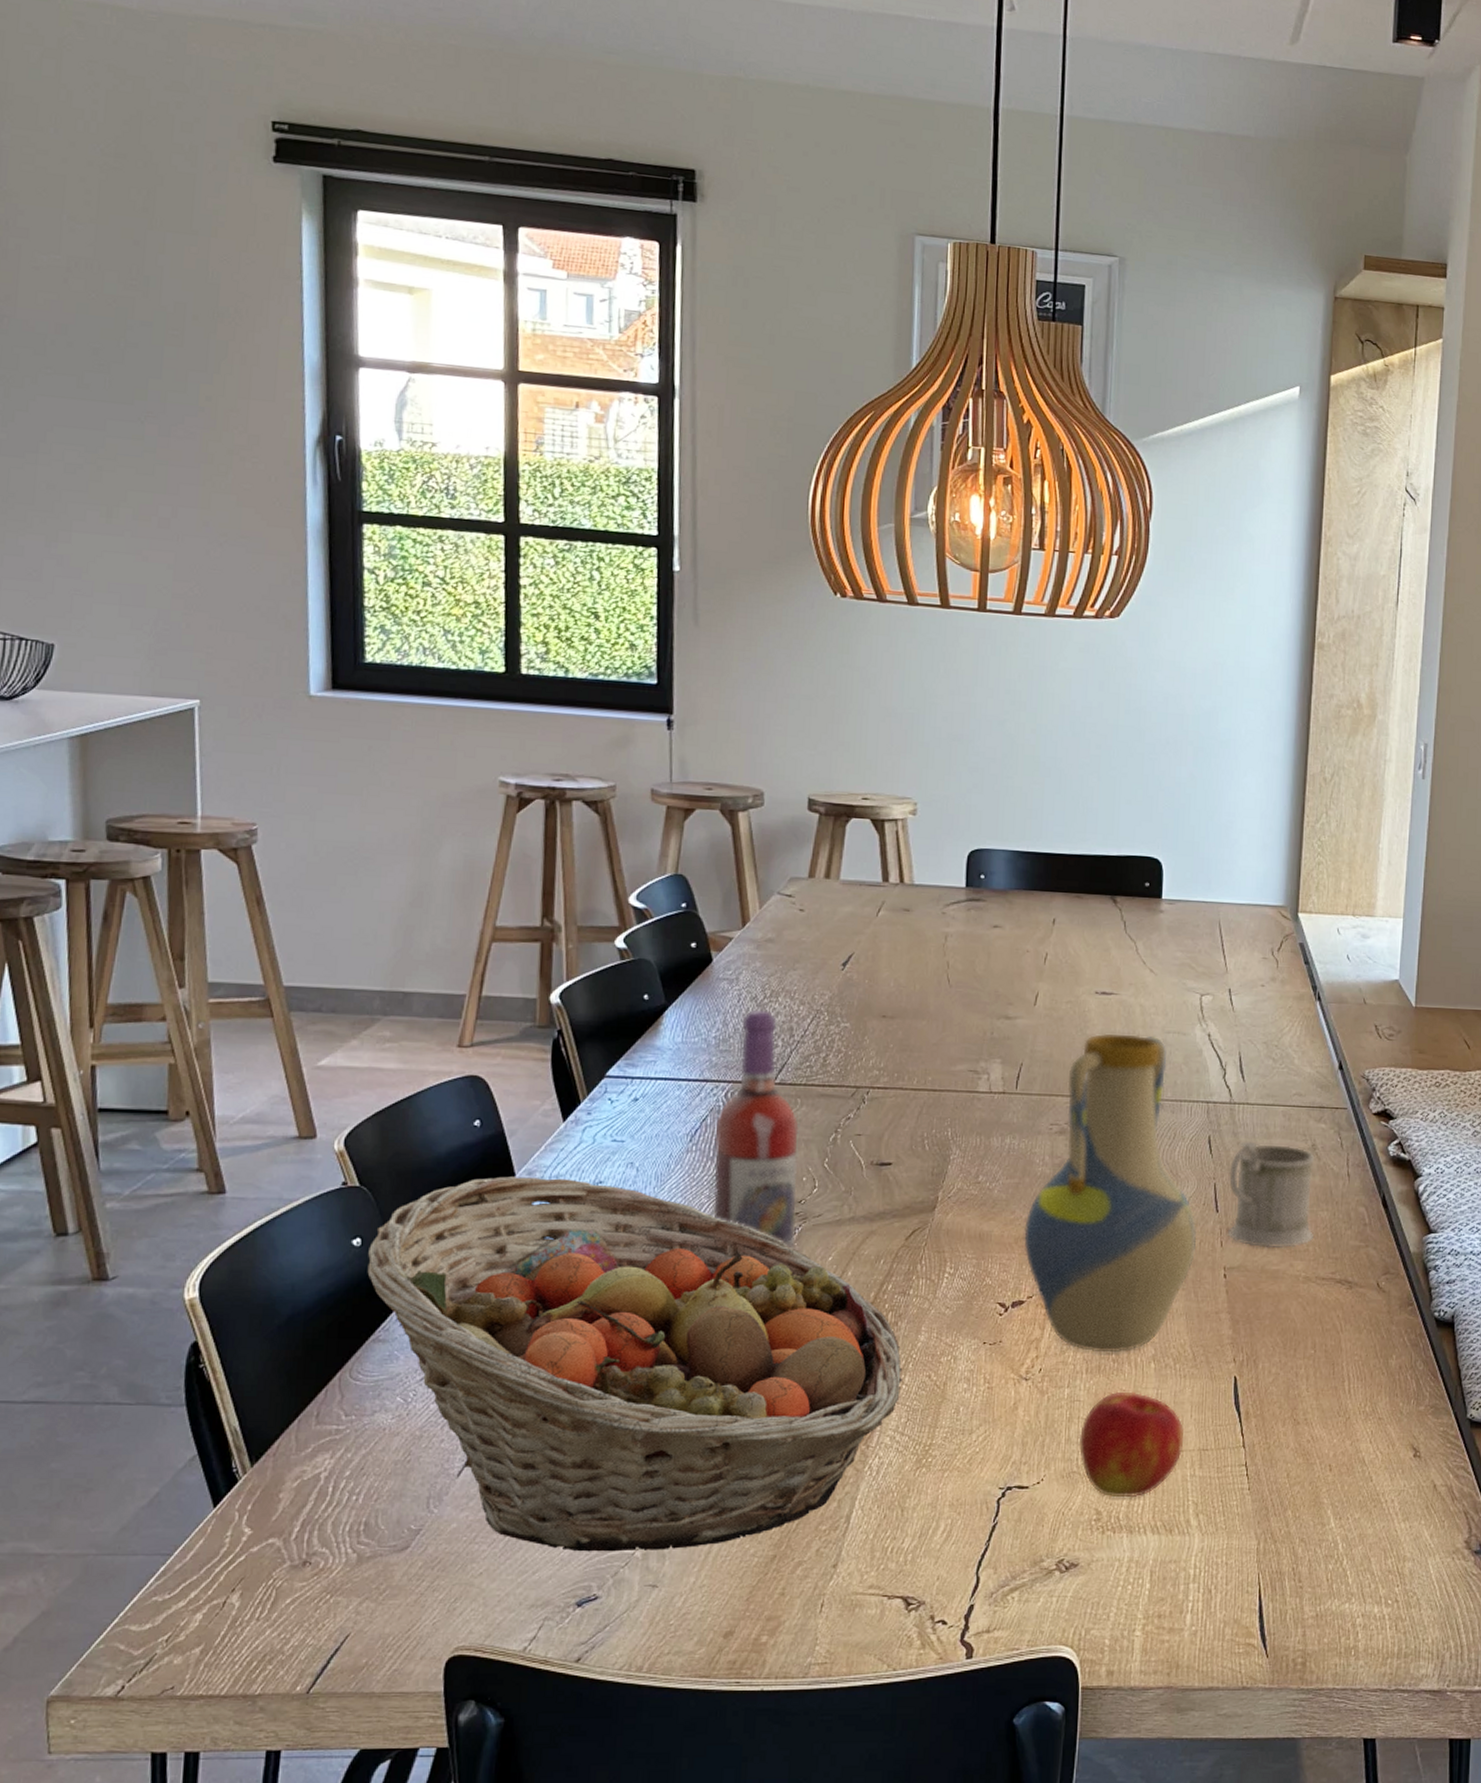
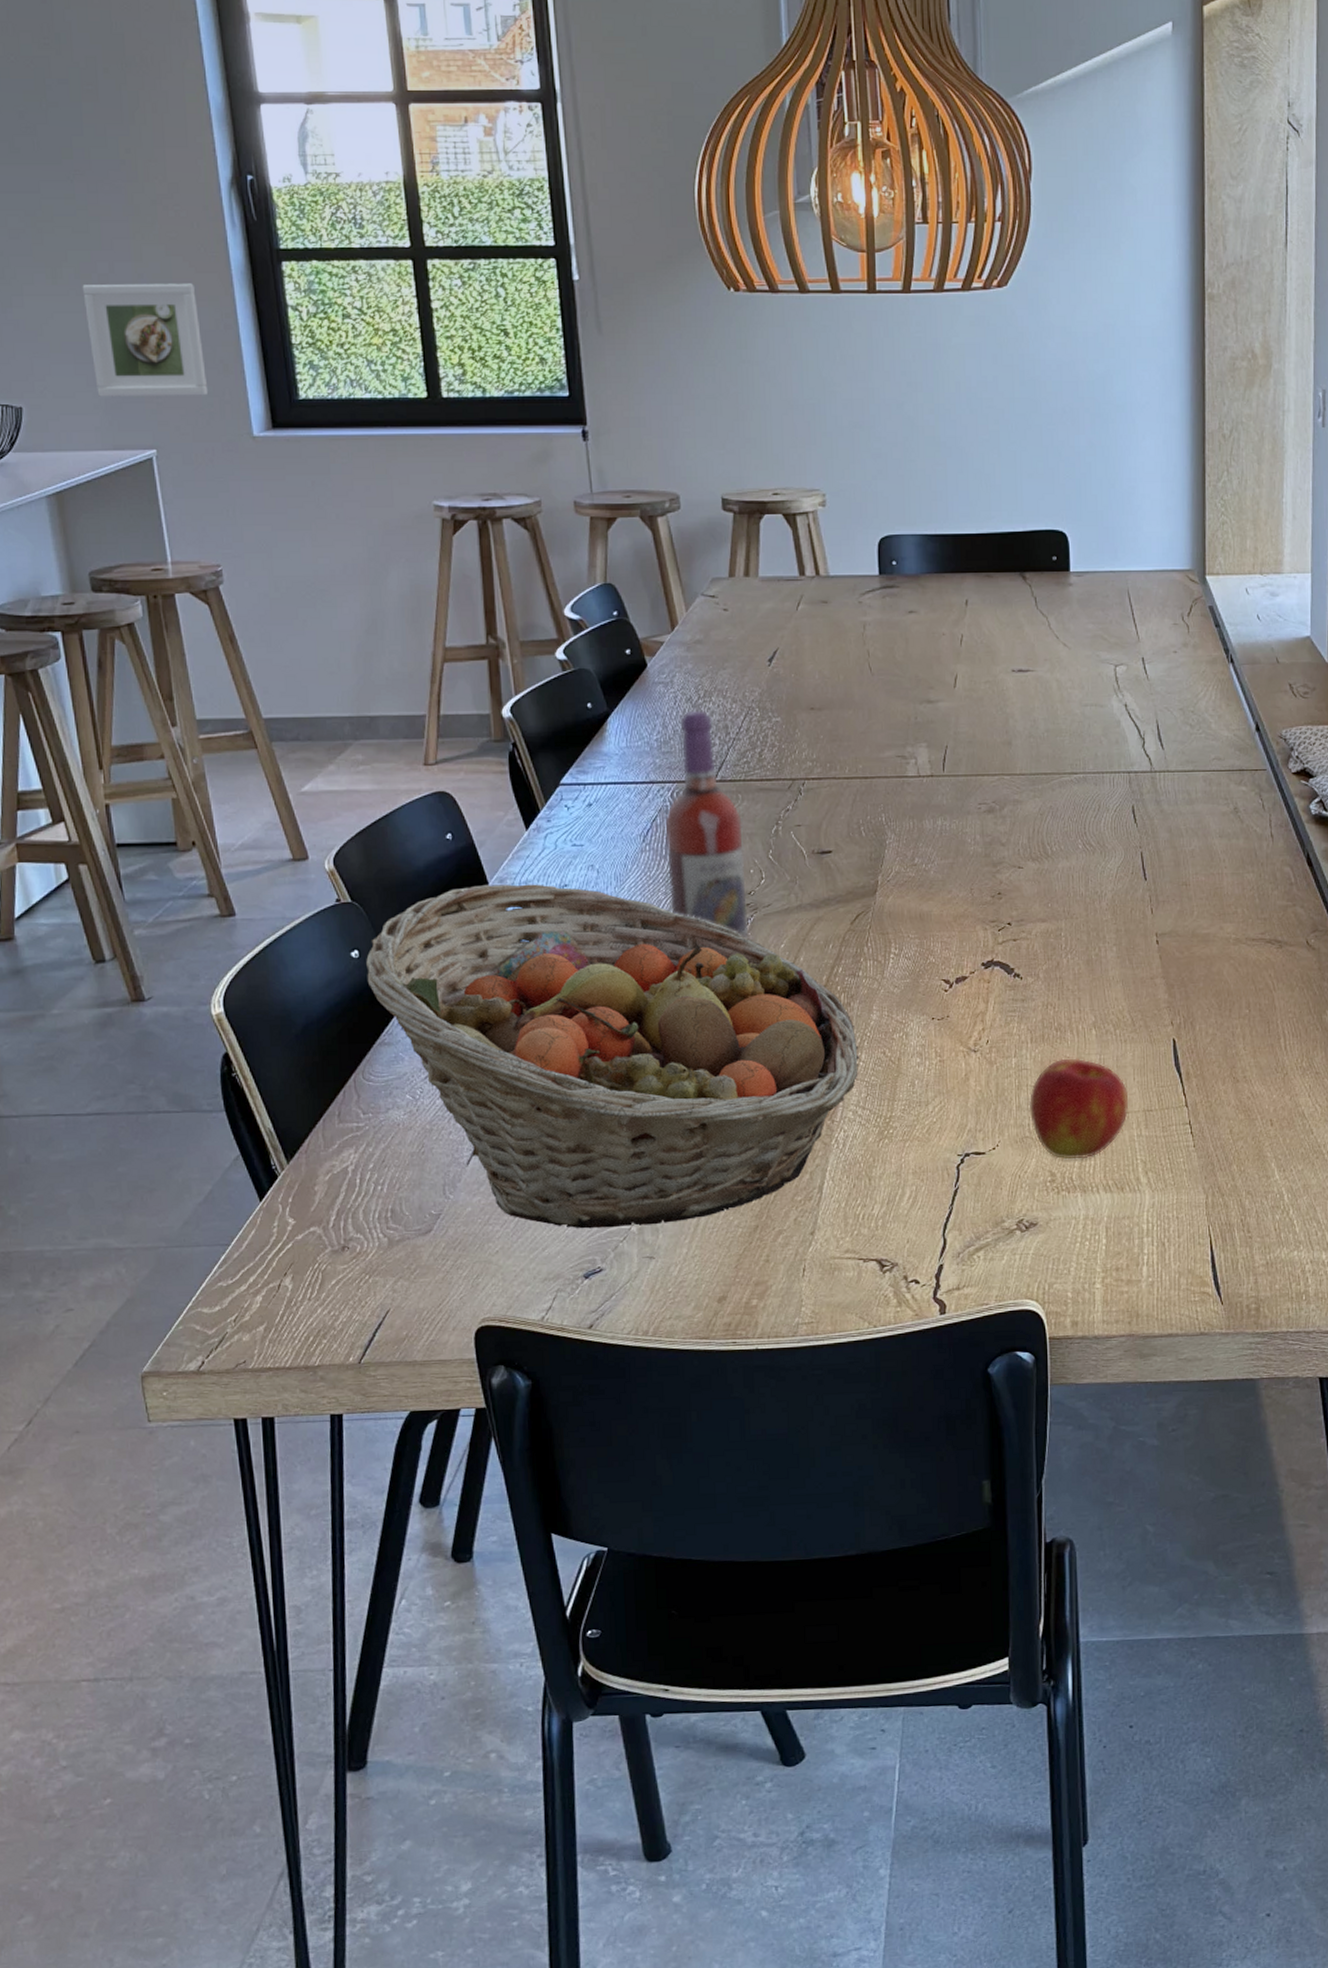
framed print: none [139,527,266,650] -> present [82,283,209,397]
vase: present [1023,1033,1198,1353] -> none [962,710,1128,1023]
mug: present [1227,1141,1315,1249] -> none [1155,808,1242,913]

